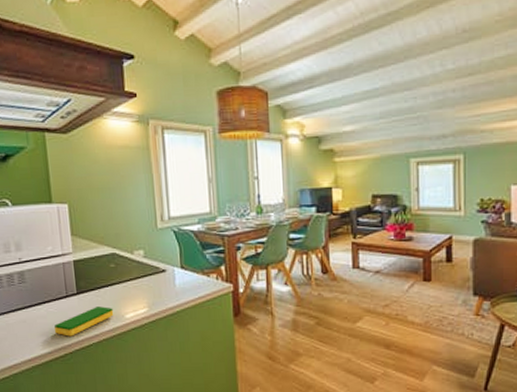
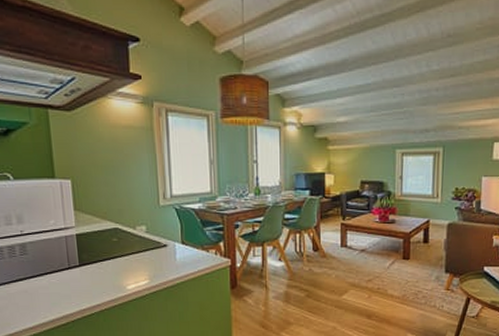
dish sponge: present [54,306,114,337] -> none [56,278,116,306]

